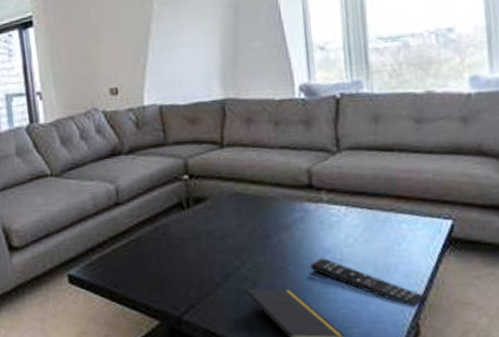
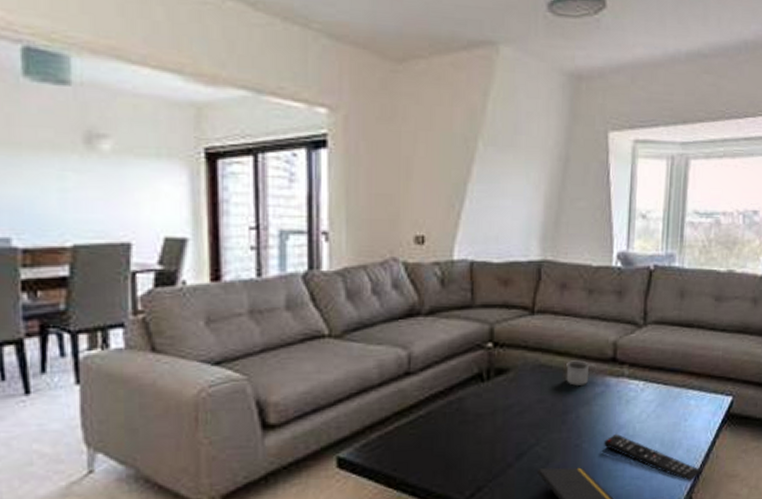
mug: none [261,187,293,212] -> present [566,360,597,386]

